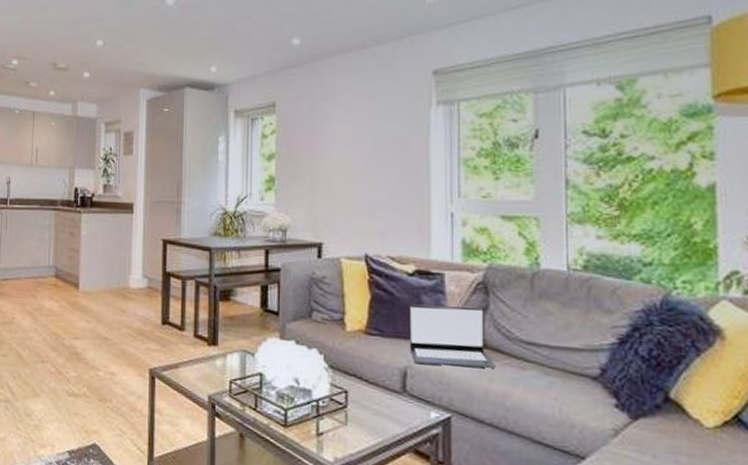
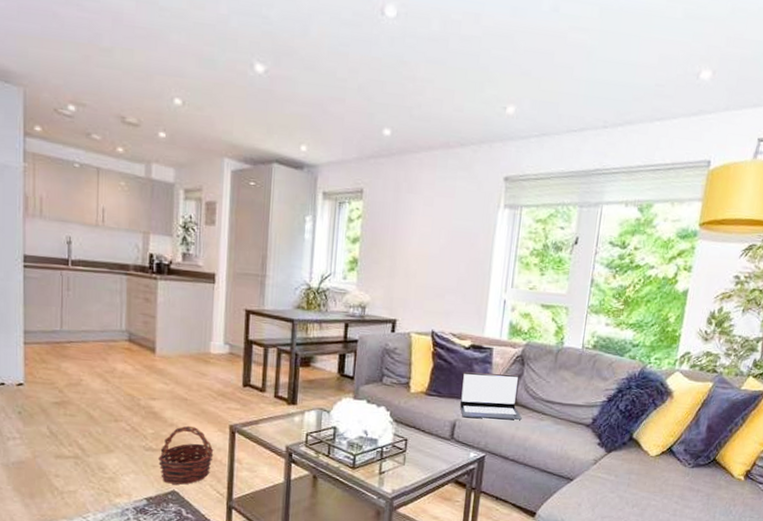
basket: none [80,368,134,438] -> present [158,425,214,485]

